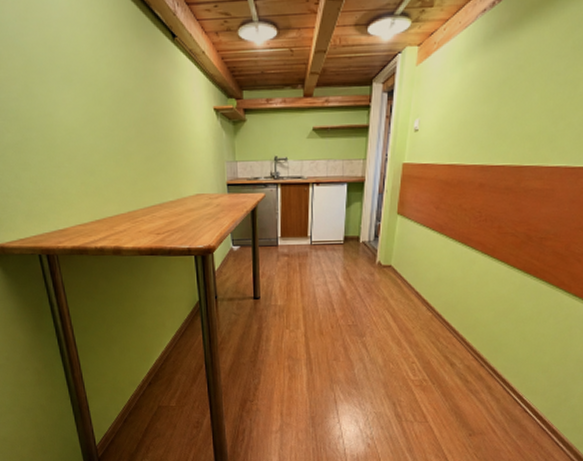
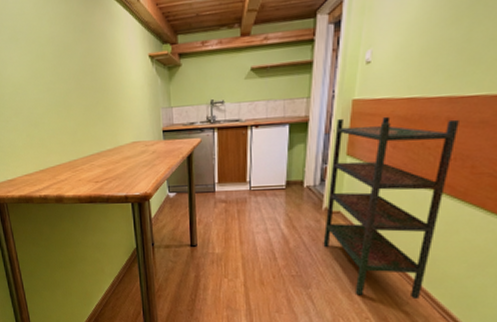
bookshelf: none [376,180,489,344] -> present [323,116,459,300]

